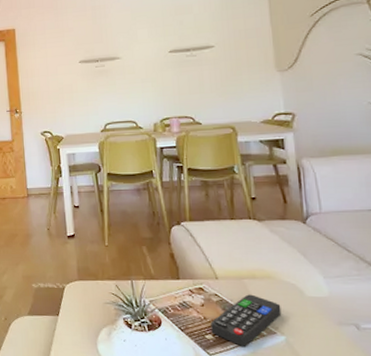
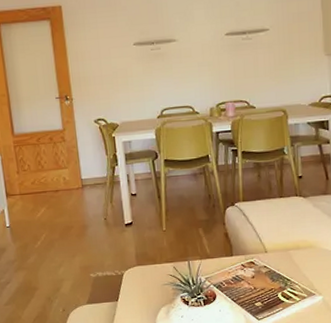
remote control: present [210,294,282,346] -> none [260,263,320,309]

